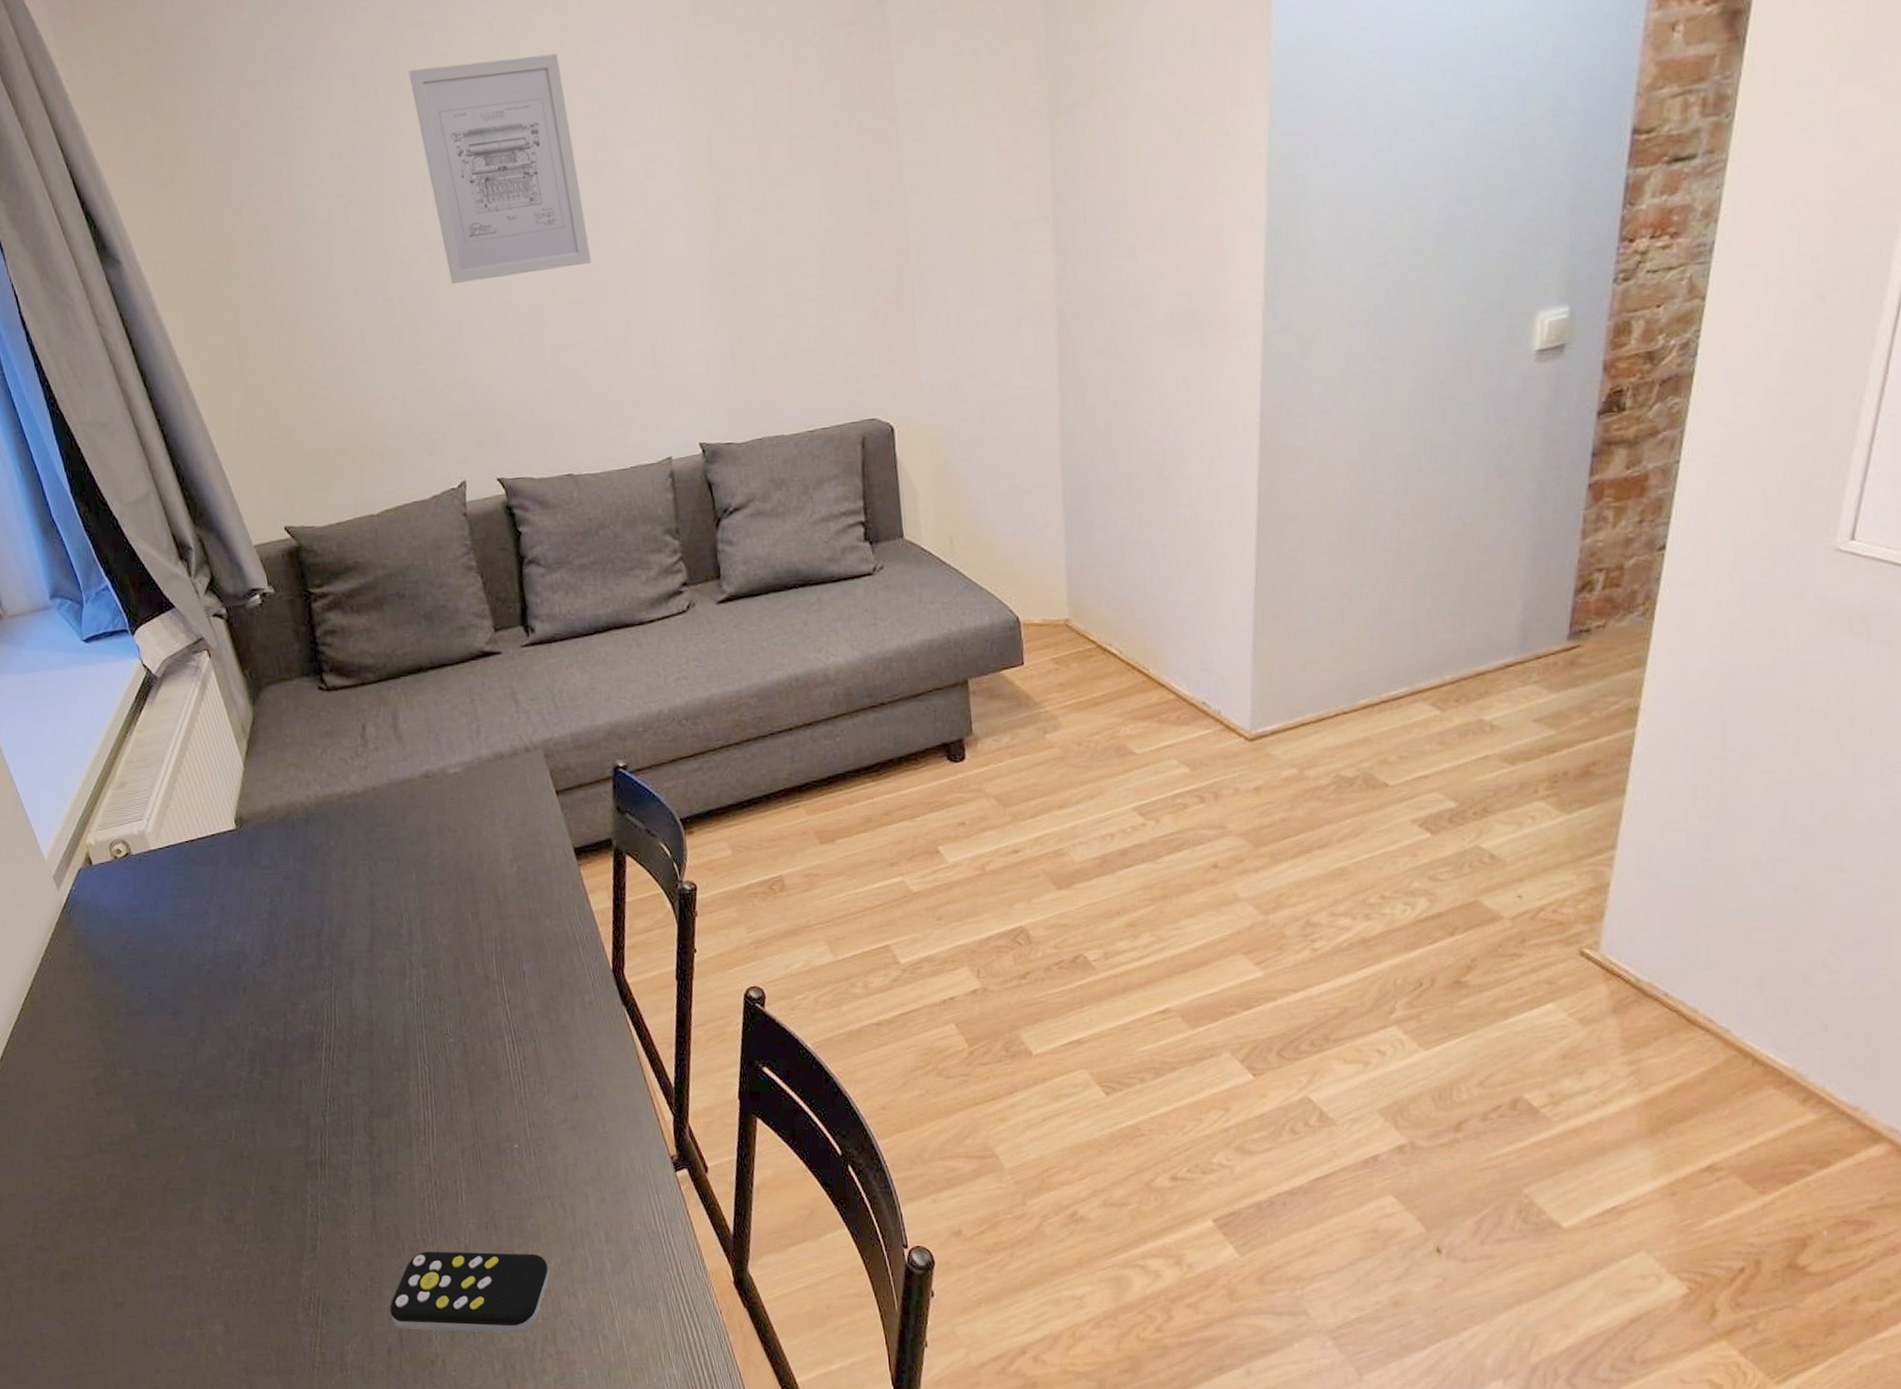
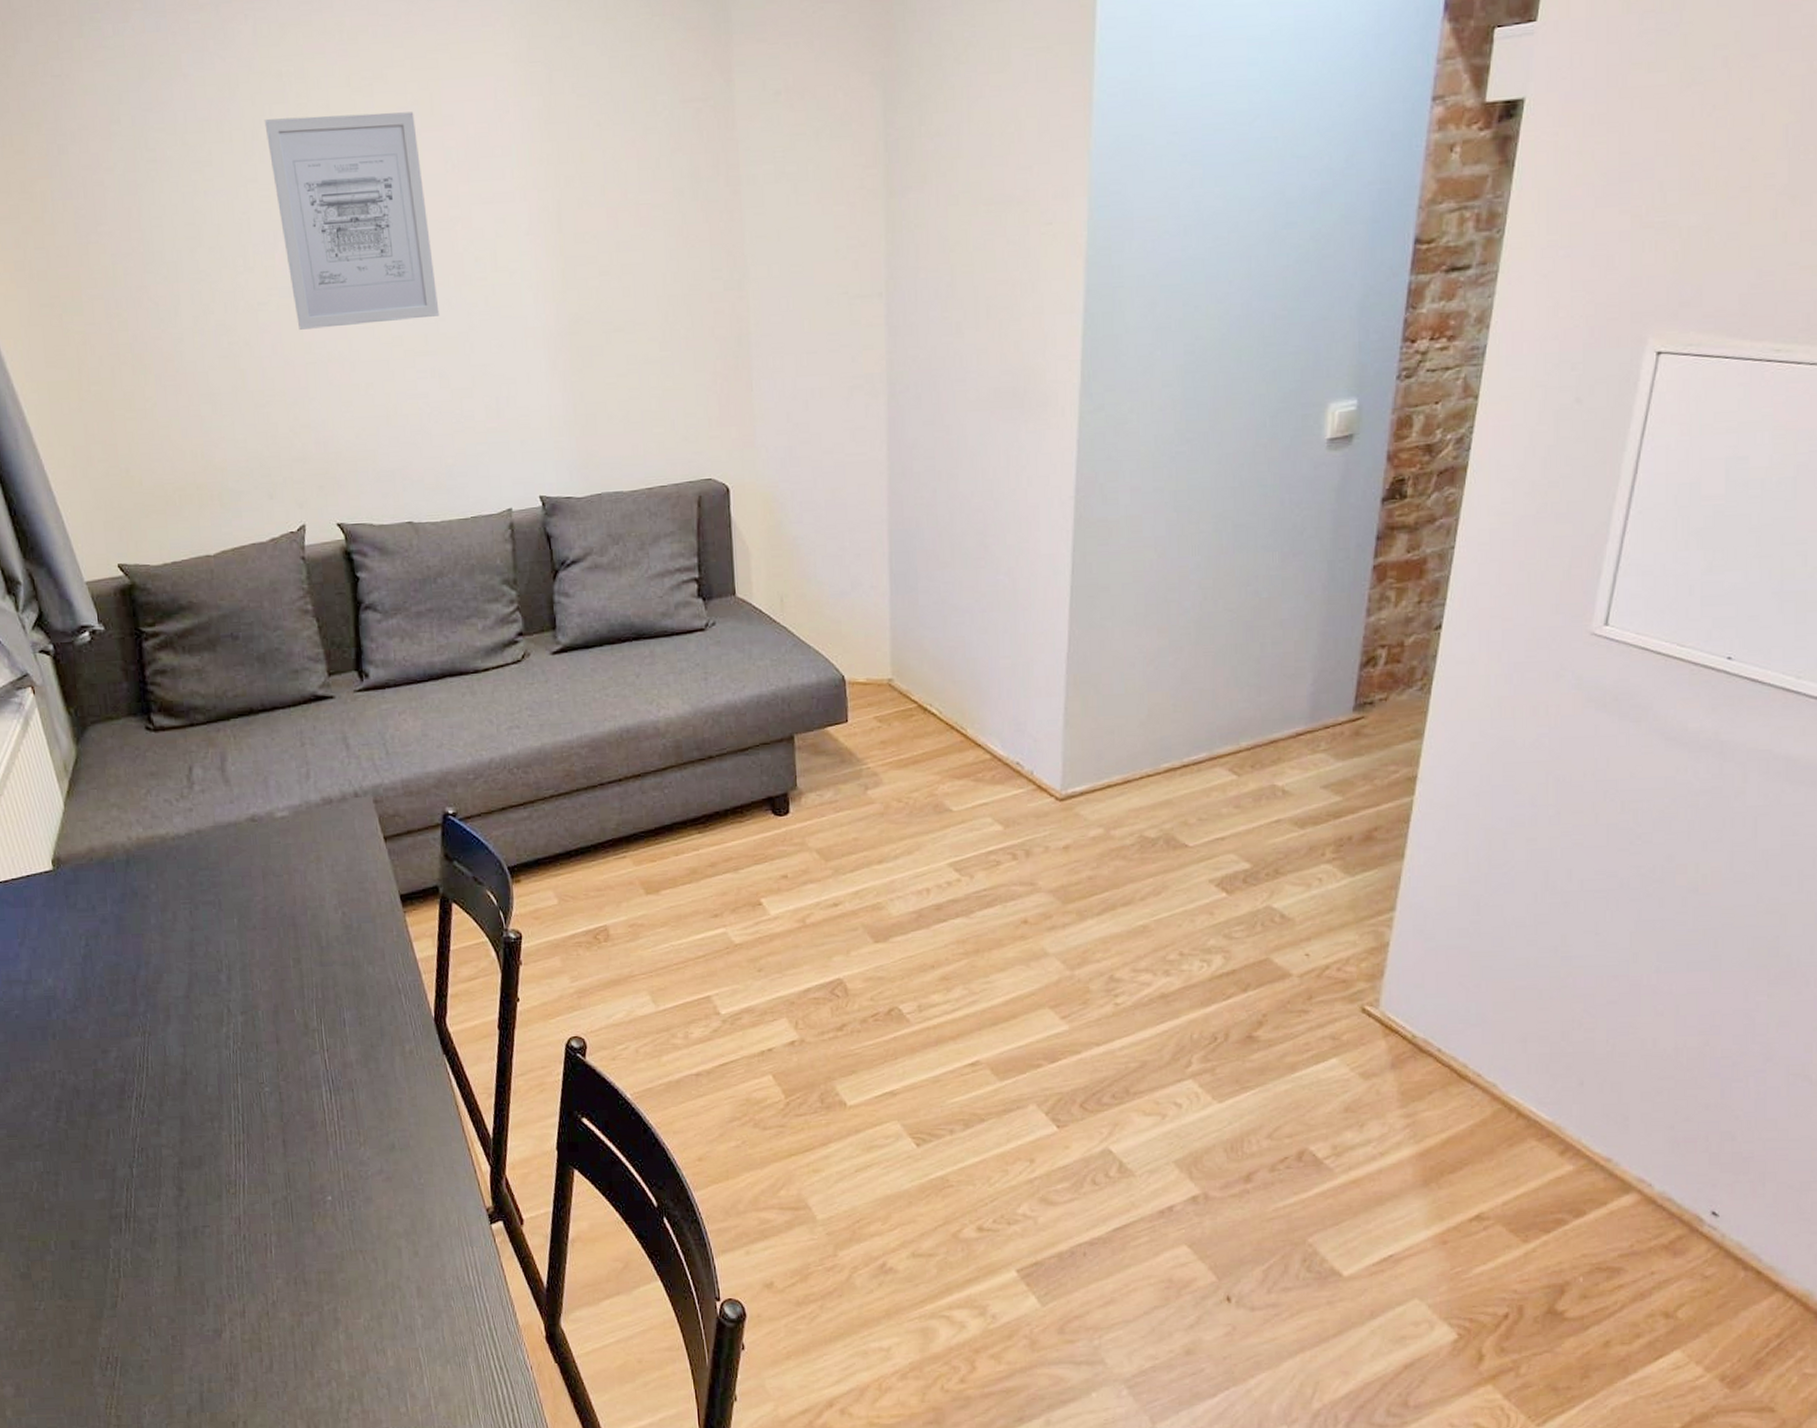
remote control: present [389,1251,550,1333] -> none [191,1307,359,1392]

